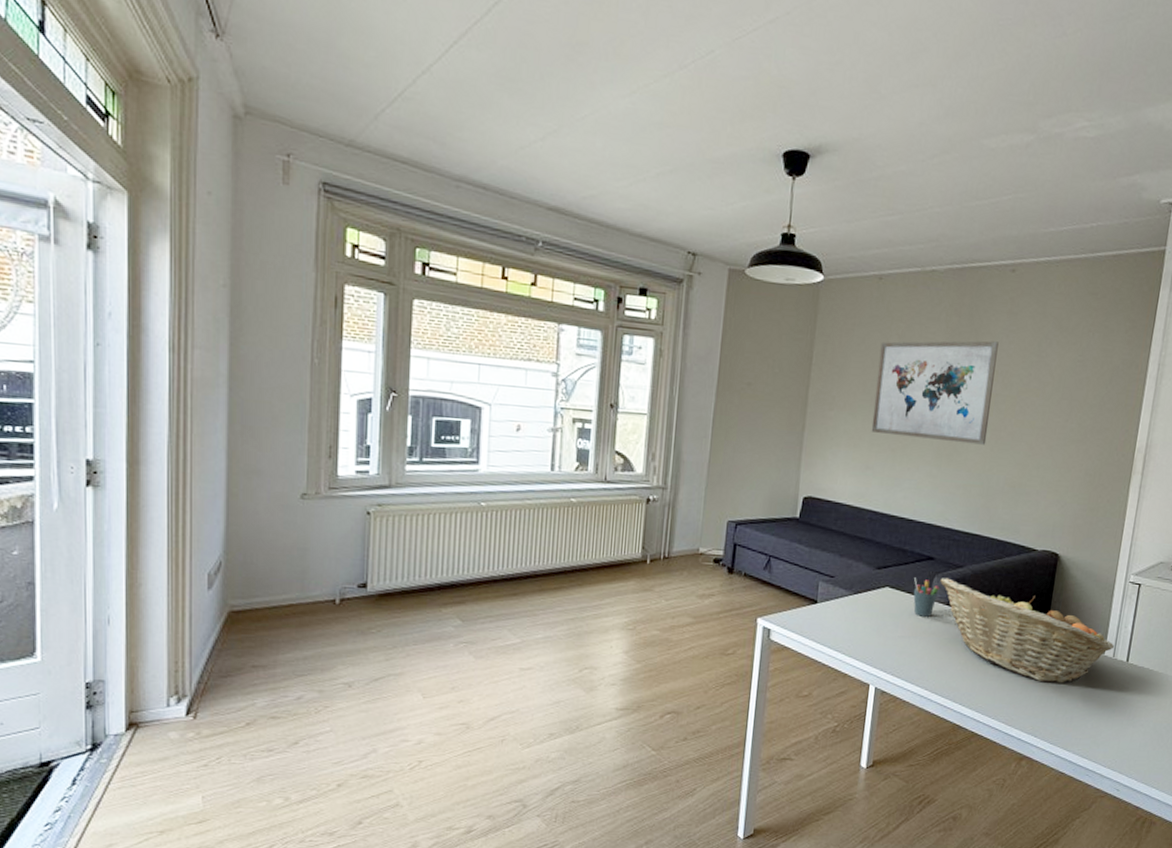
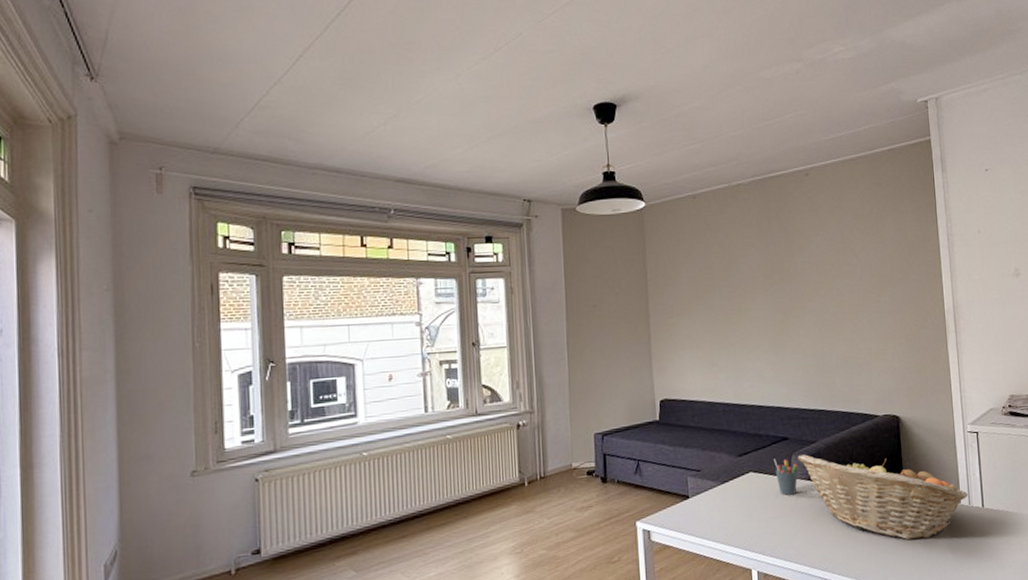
wall art: present [871,341,999,445] -> none [705,236,814,332]

